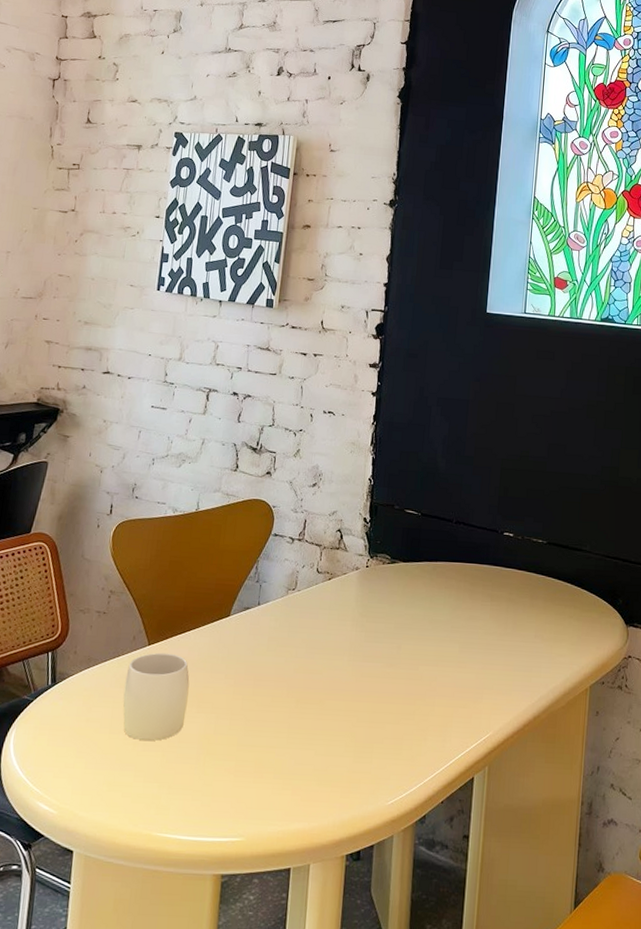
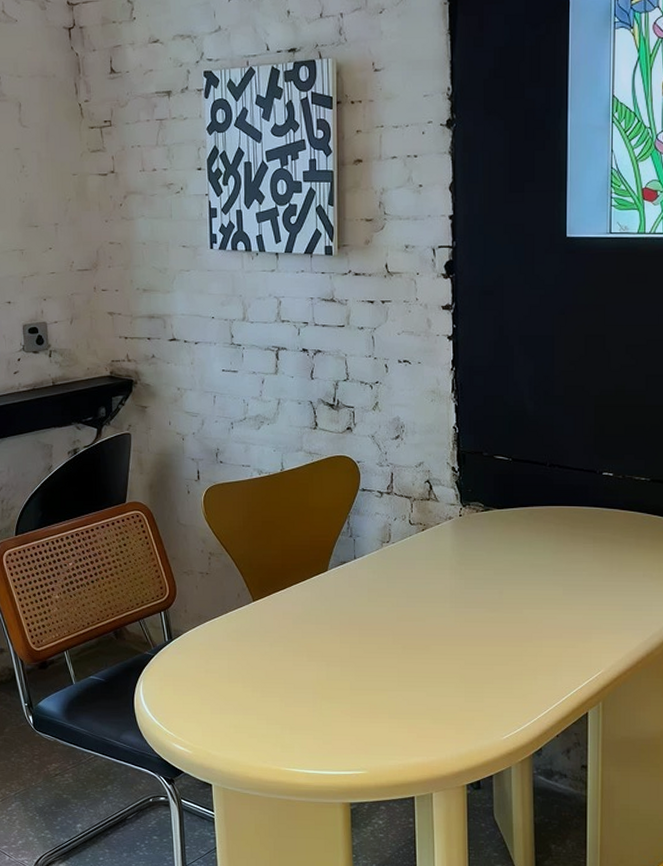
mug: present [122,652,190,742] -> none [236,608,298,688]

